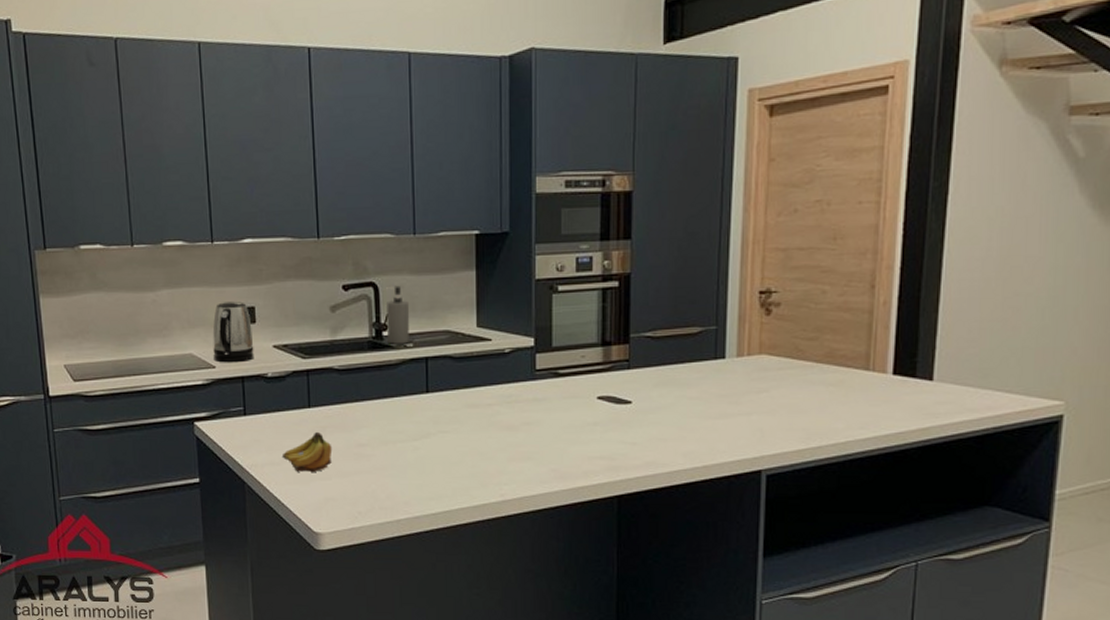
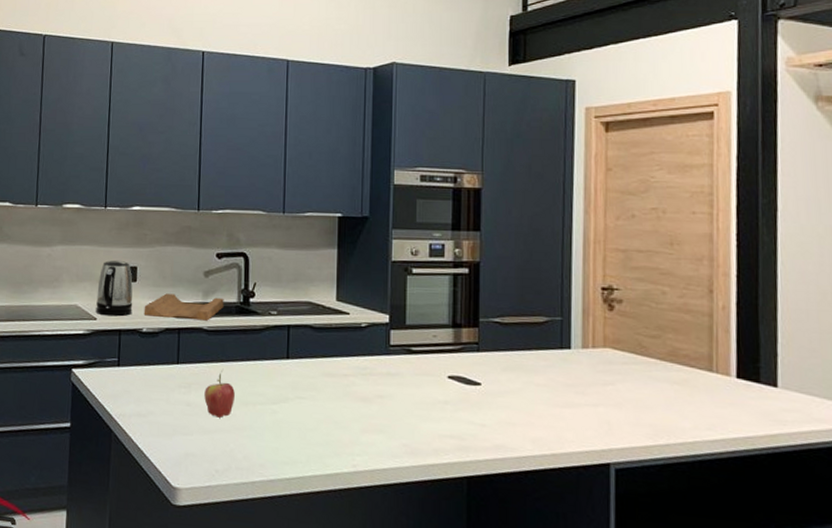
cutting board: none [267,333,355,360] -> present [143,293,224,321]
fruit: present [281,431,333,472] -> none [148,387,196,427]
fruit: none [340,408,373,459] -> present [204,368,235,418]
soap dispenser: present [383,285,410,344] -> none [253,257,276,311]

